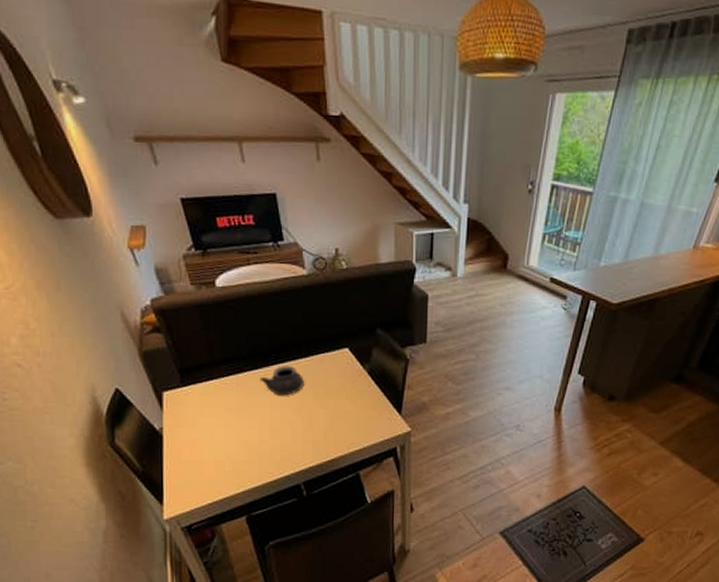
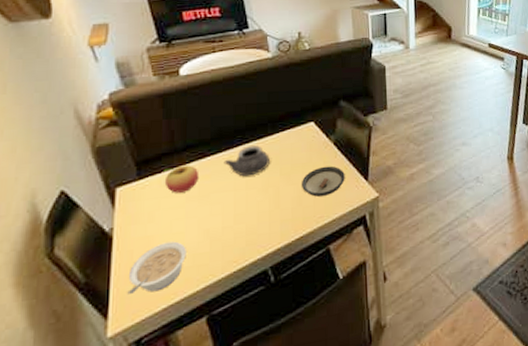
legume: none [178,447,227,488] -> present [127,241,186,294]
fruit: none [204,378,237,403] -> present [163,165,200,193]
saucer: none [333,395,378,424] -> present [301,166,345,197]

